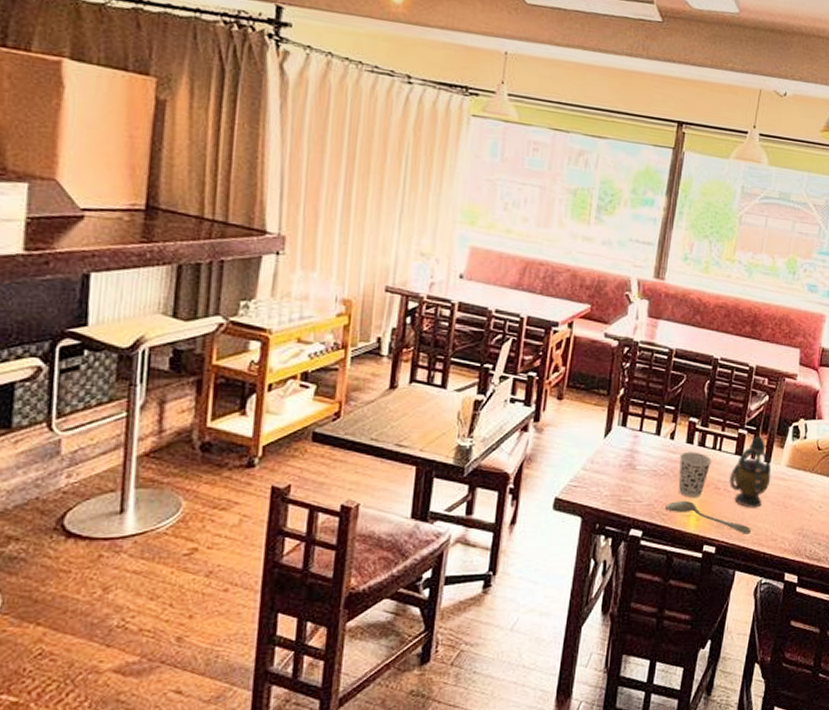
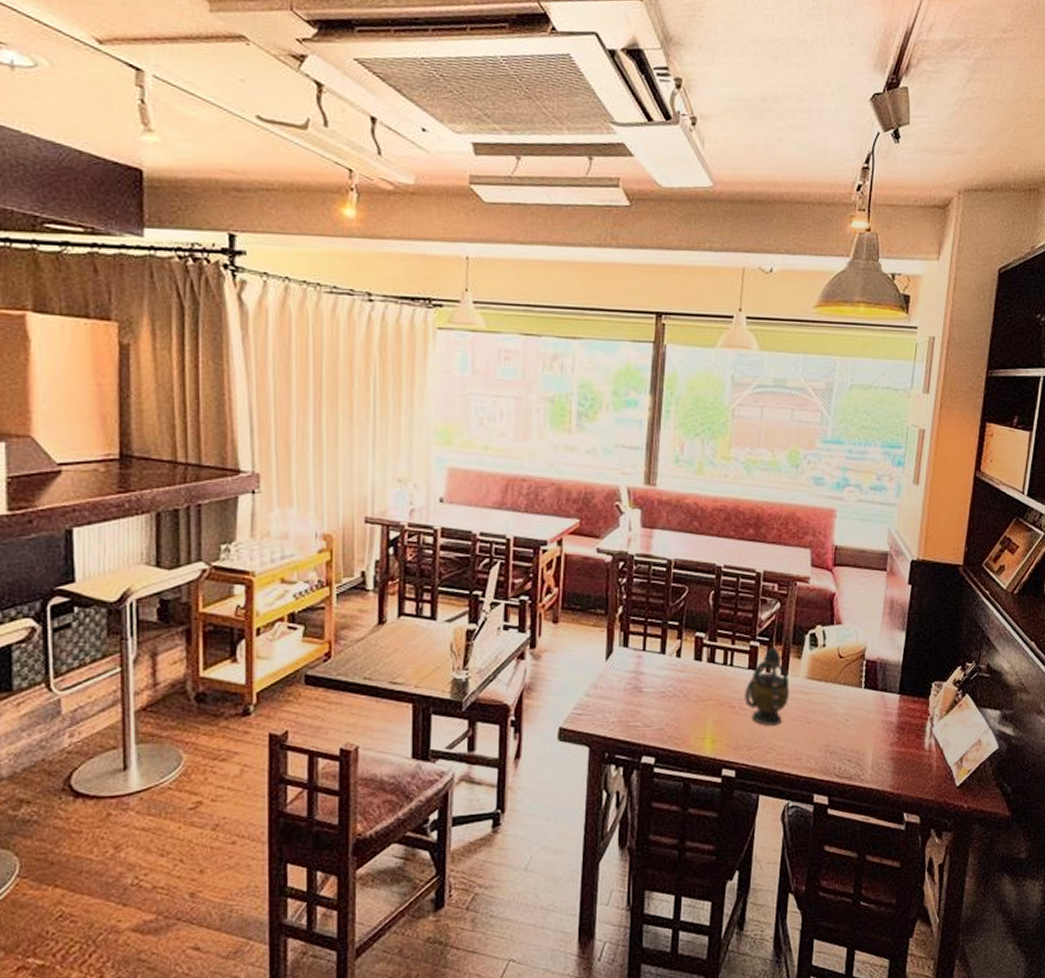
spoon: present [666,500,751,534] -> none [678,721,772,755]
cup: present [678,451,712,497] -> none [688,669,723,719]

